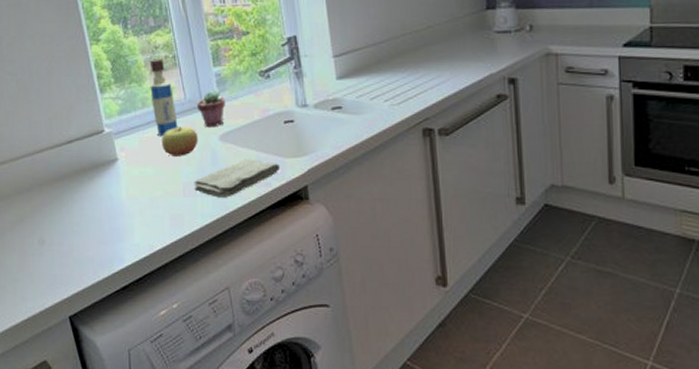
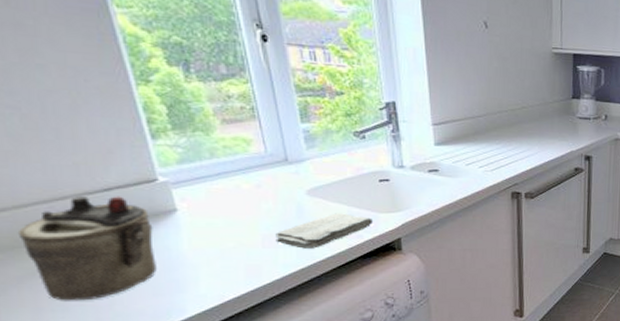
teapot: none [12,147,103,246] -> present [17,196,157,301]
tequila bottle: present [149,58,178,137] -> none [220,108,257,189]
apple: present [161,127,198,156] -> none [235,179,281,209]
potted succulent: present [196,91,226,128] -> none [279,146,315,182]

